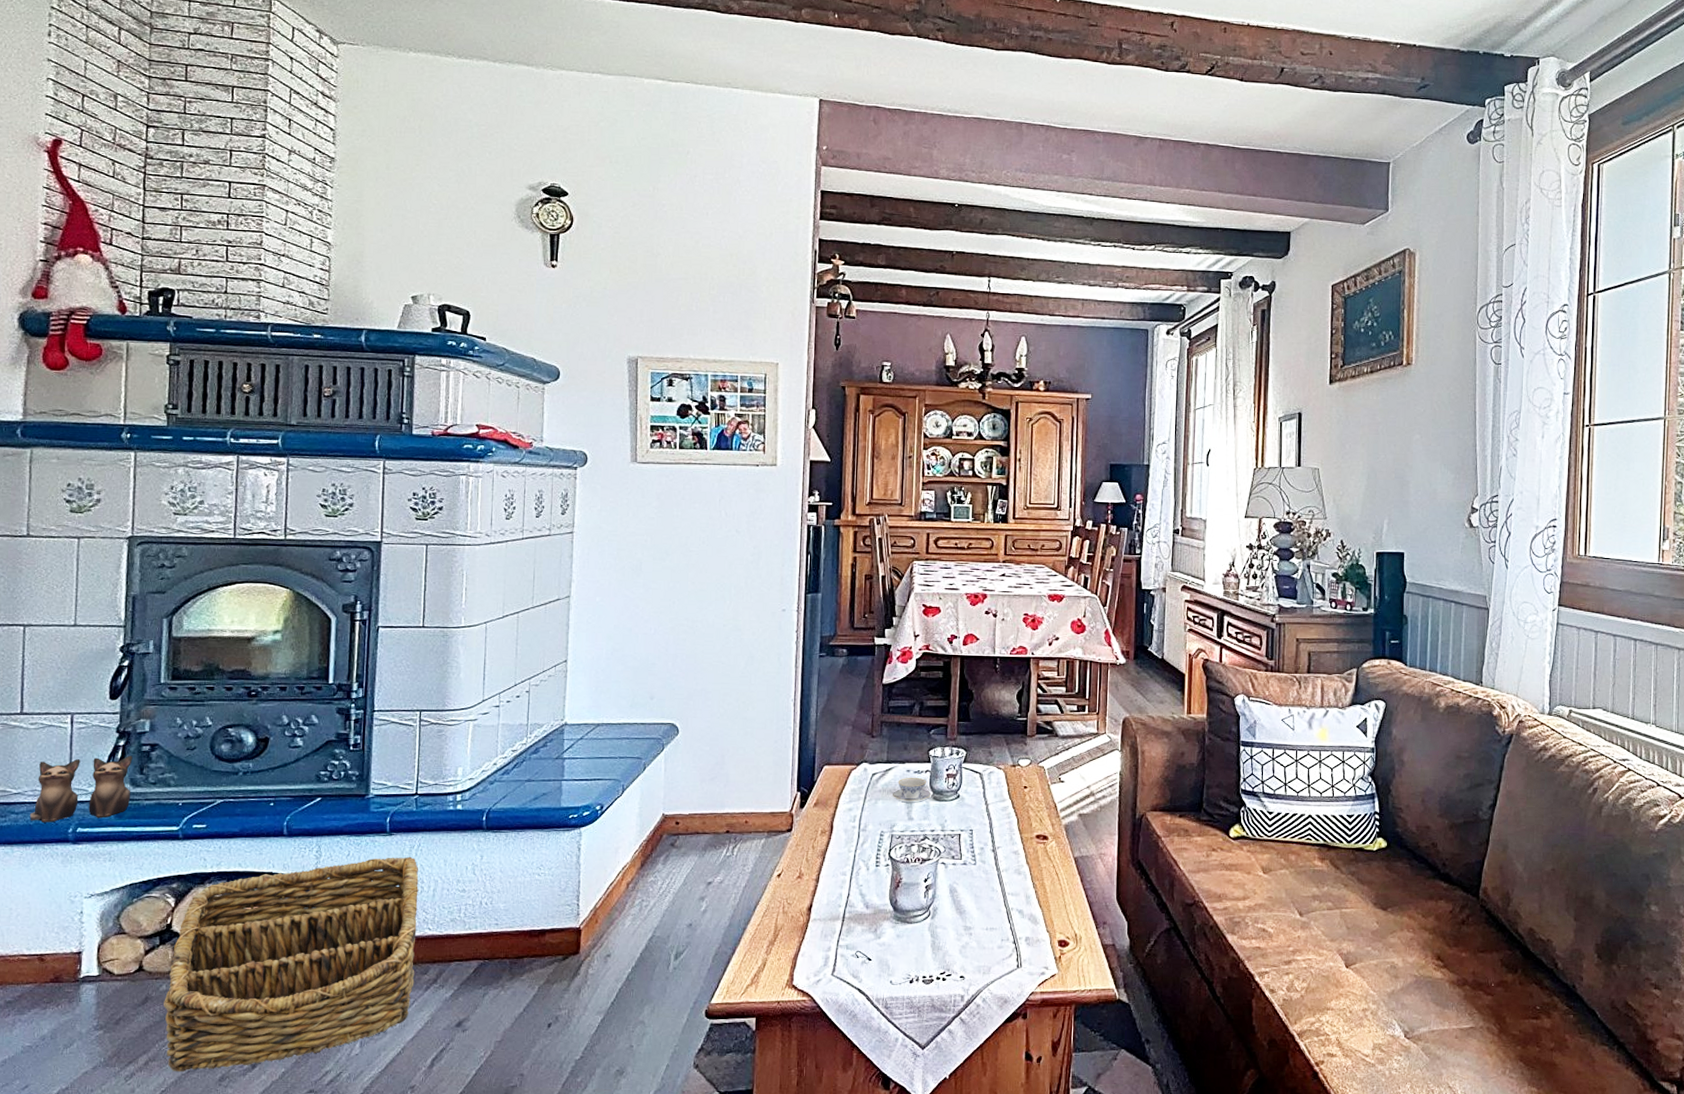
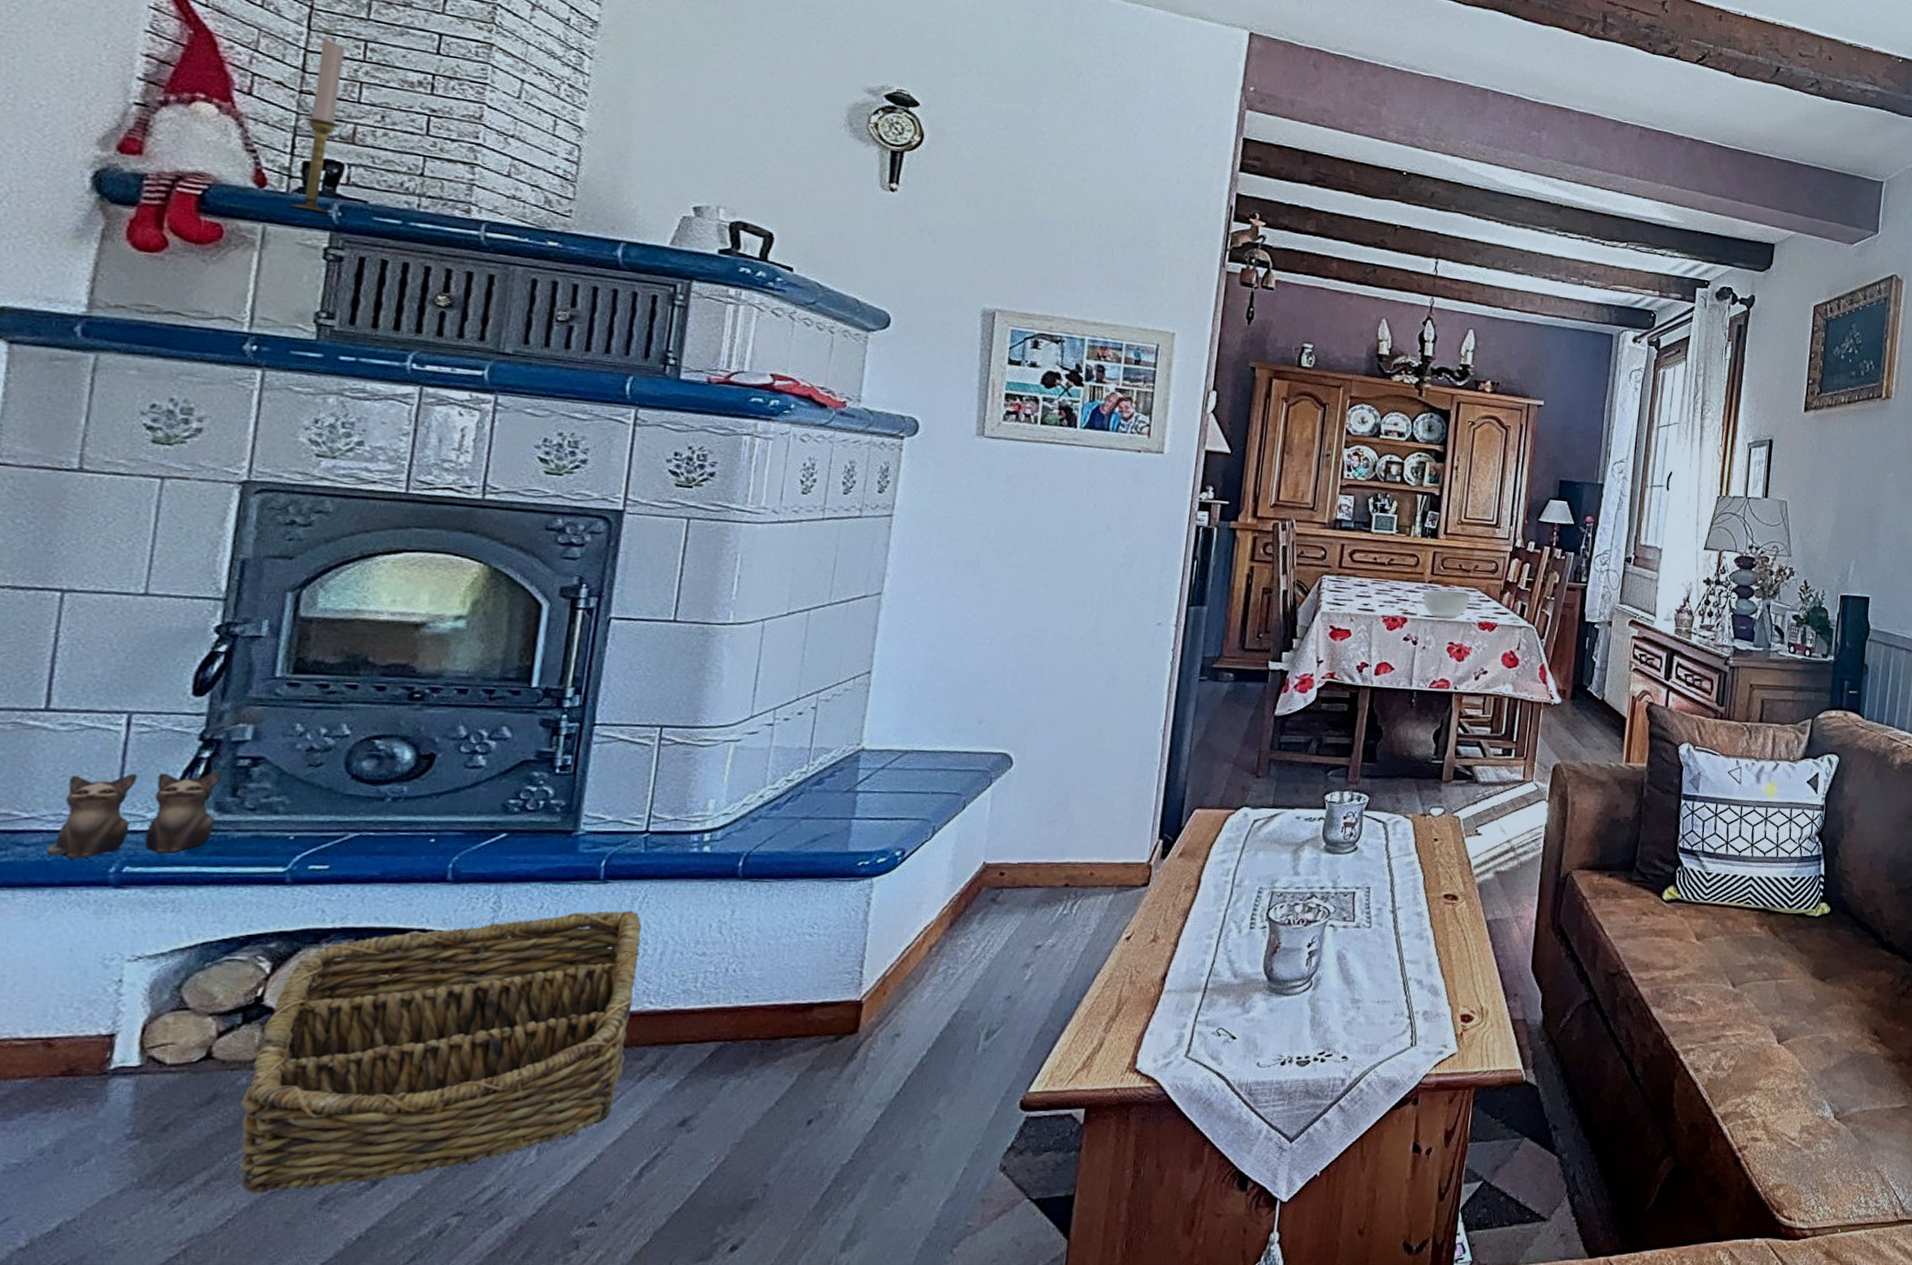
candlestick: none [140,195,171,331] -> present [286,39,346,216]
teacup: present [893,777,931,803] -> none [1277,825,1324,855]
bowl: none [999,568,1040,594] -> present [1423,590,1471,620]

